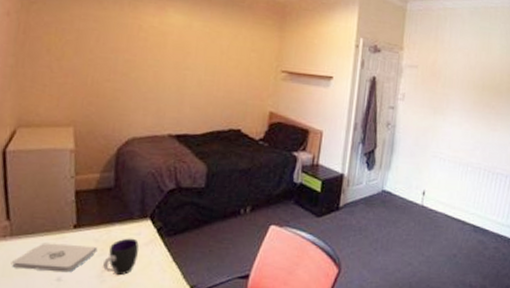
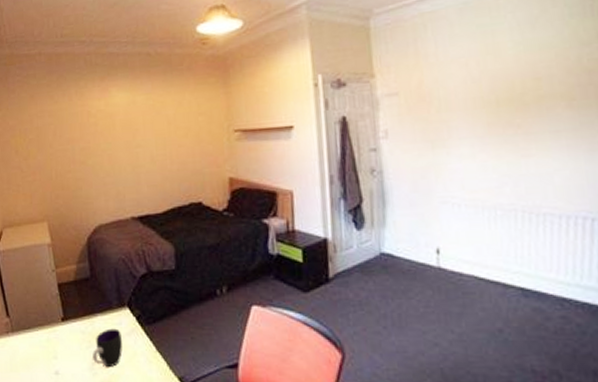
notepad: present [12,243,98,273] -> none [17,337,86,366]

